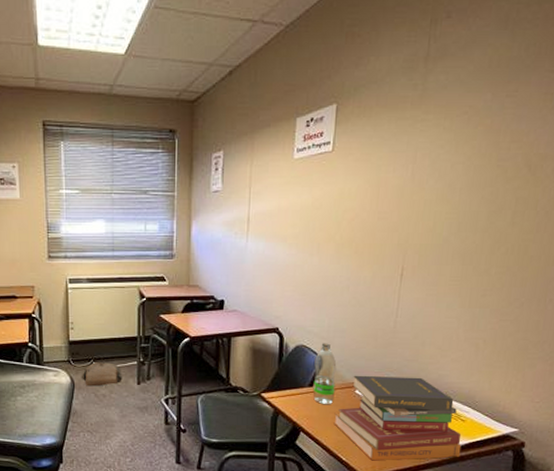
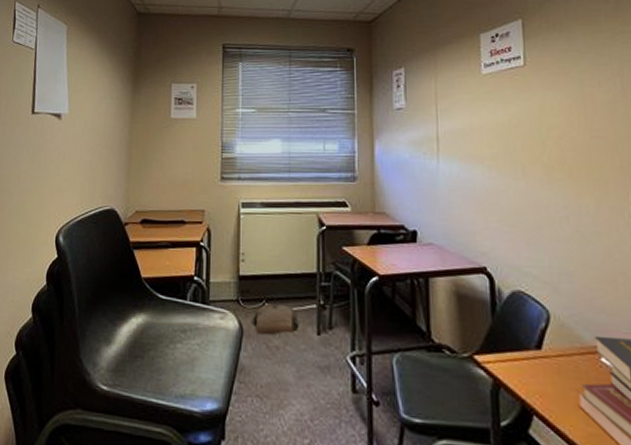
bottle: present [312,343,337,405] -> none [538,289,573,378]

